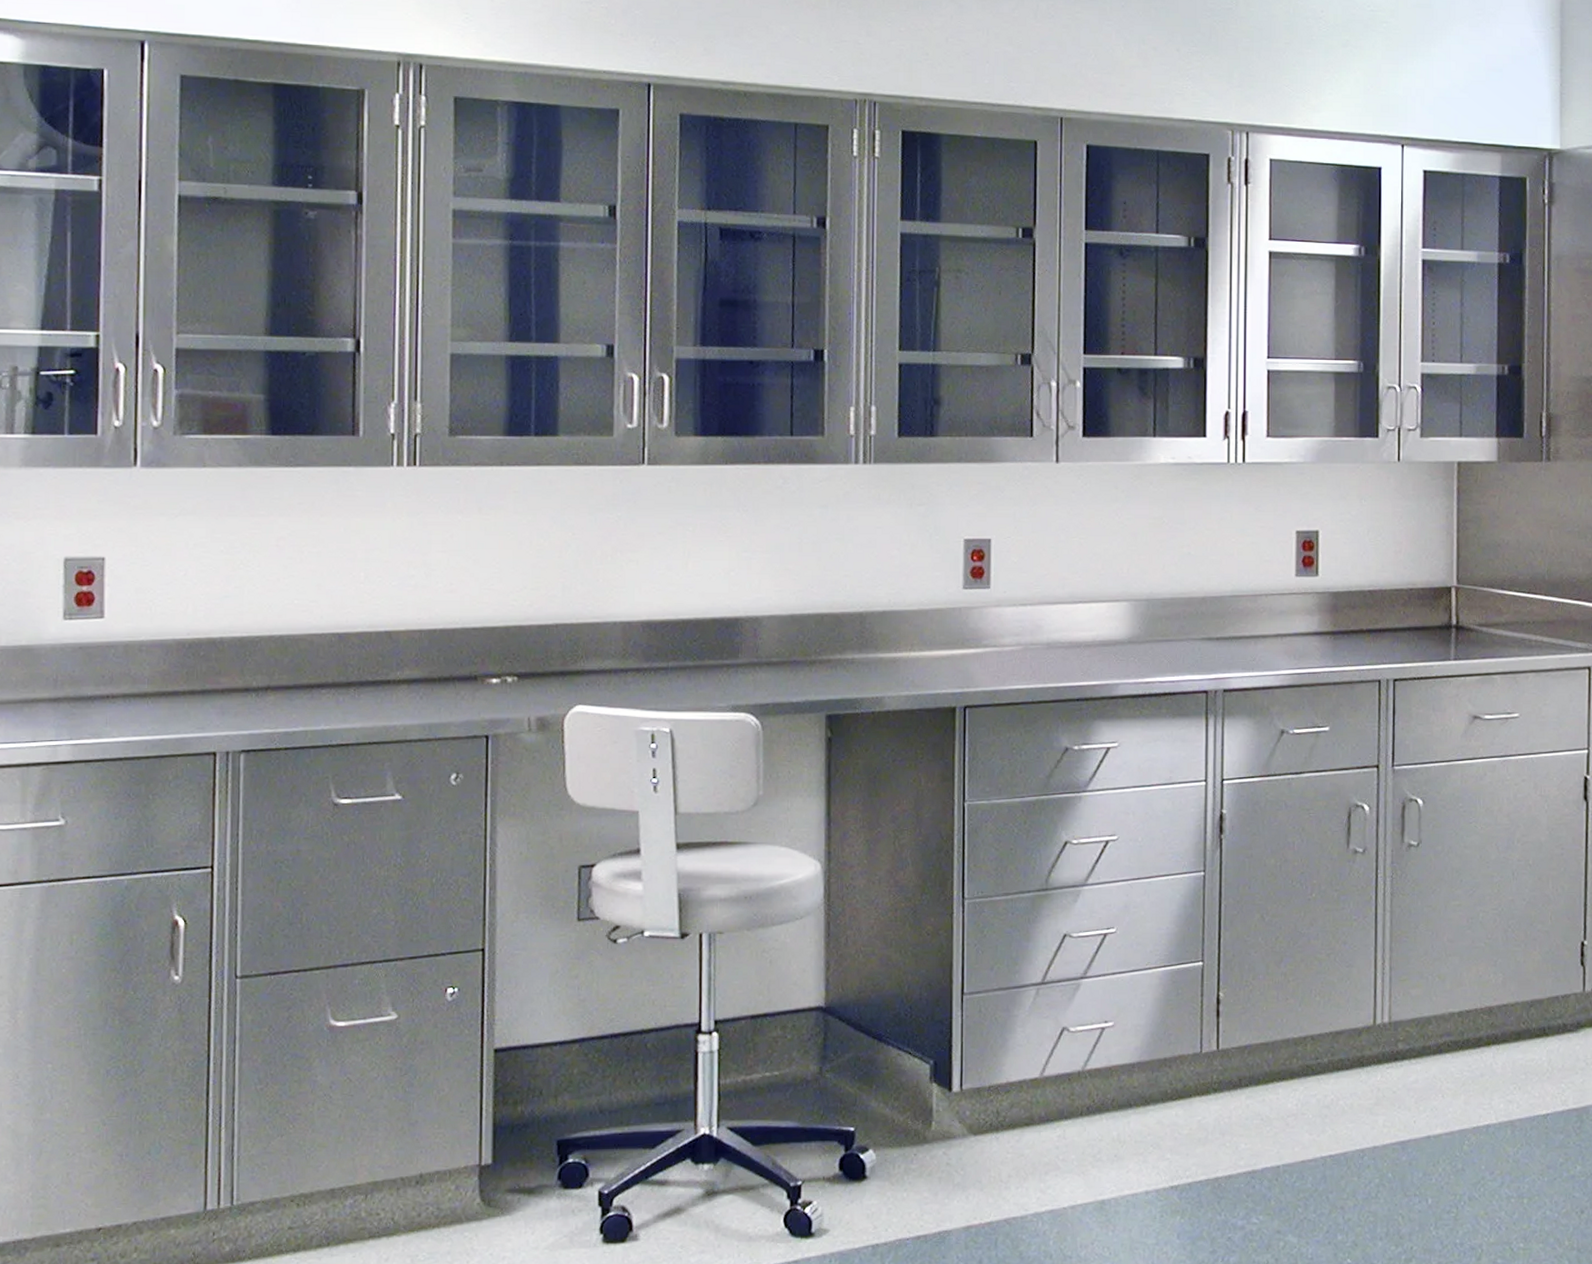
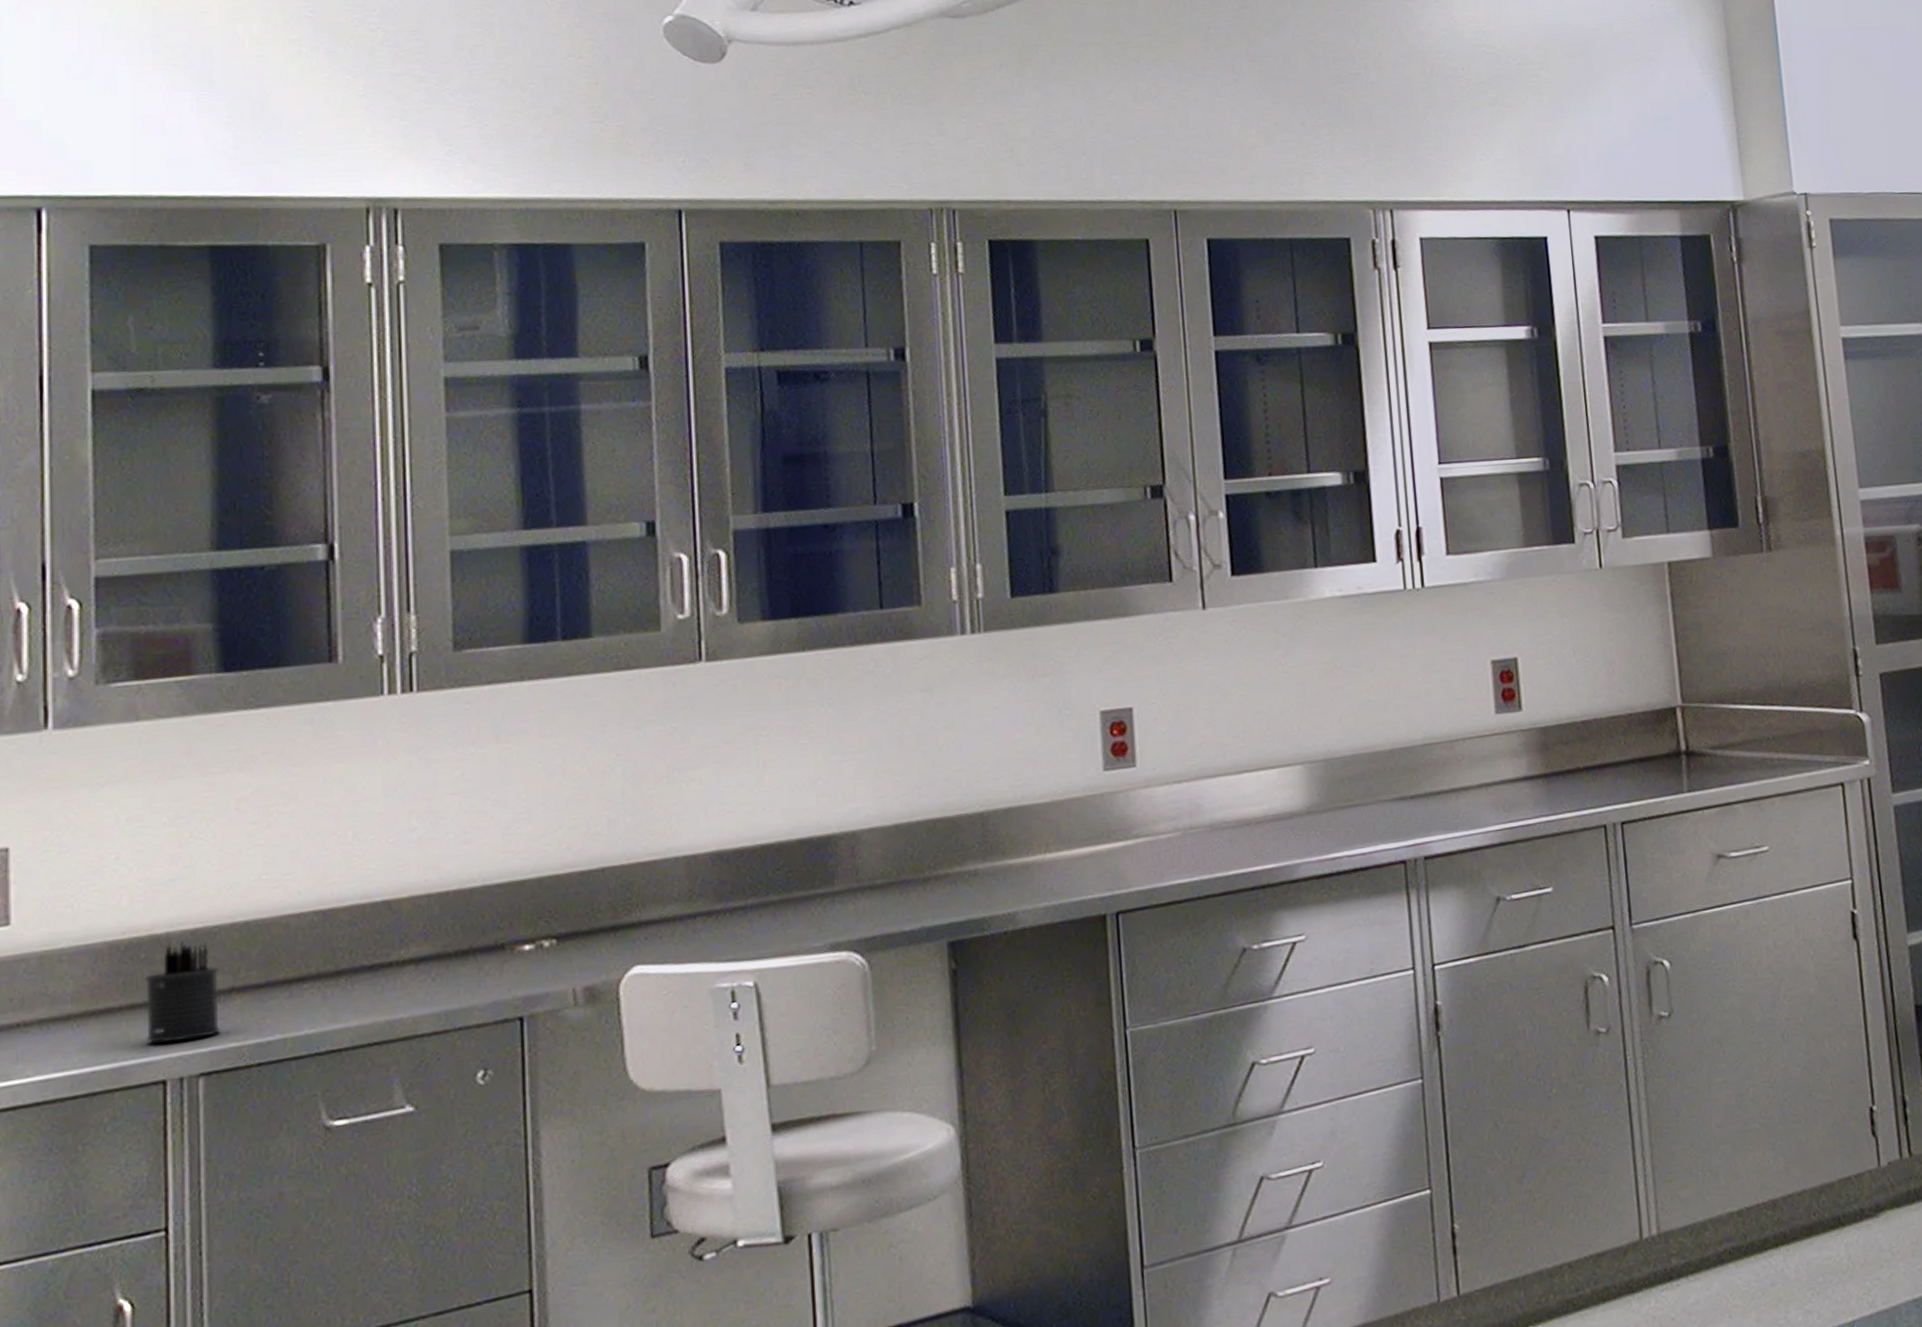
pen holder: none [202,645,259,724] -> present [144,942,221,1043]

